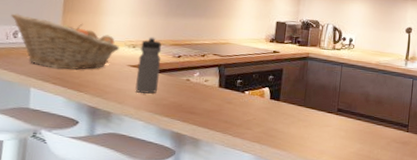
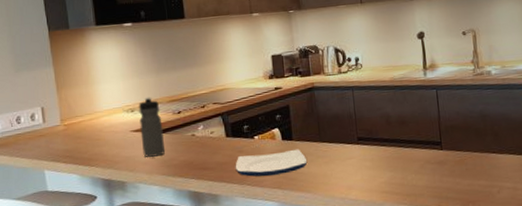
fruit basket: present [11,13,120,70] -> none [10,97,119,148]
plate: none [221,106,288,130] -> present [235,149,307,177]

